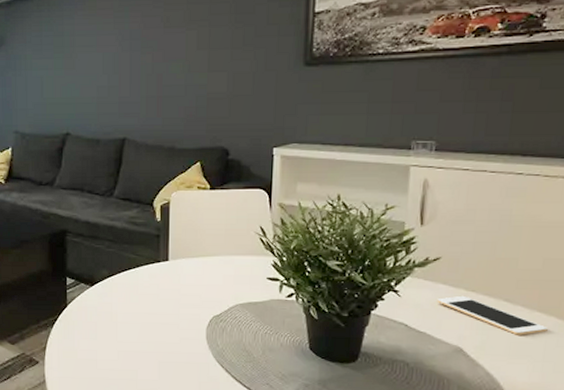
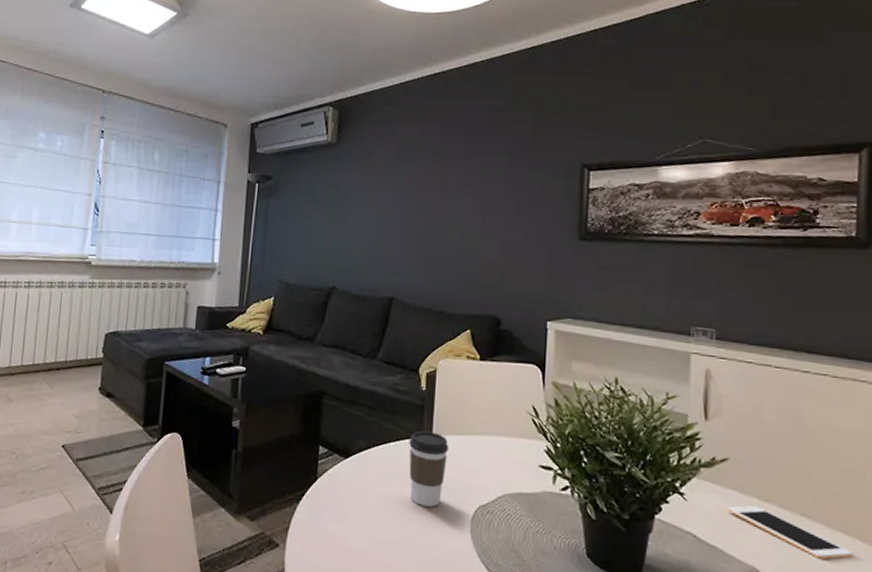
coffee cup: none [148,257,185,321] -> present [409,431,450,507]

